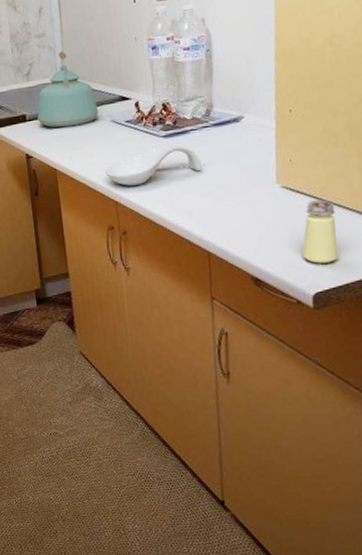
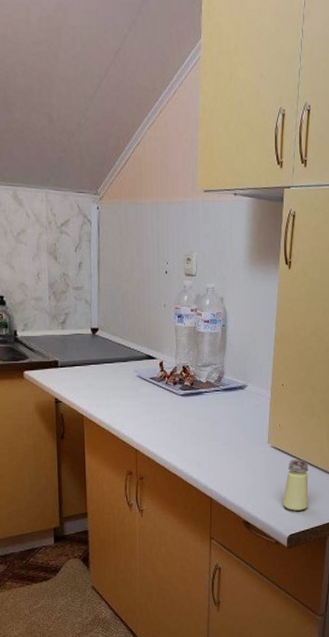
kettle: present [37,51,99,128] -> none [69,306,127,377]
spoon rest: present [104,144,202,186] -> none [128,403,211,436]

